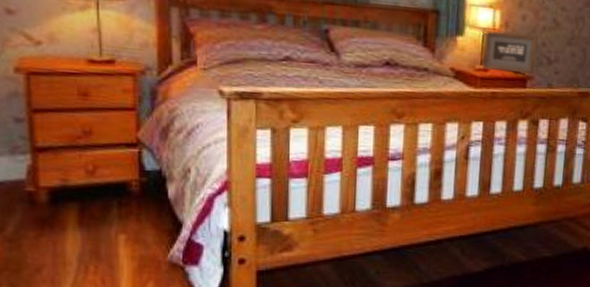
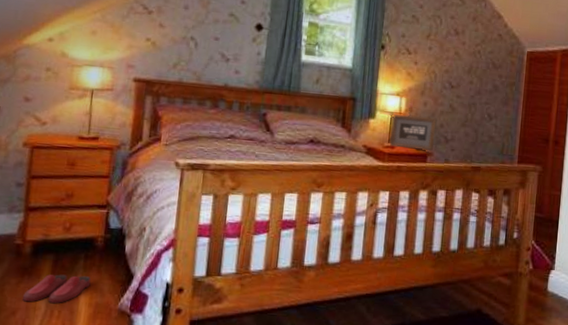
slippers: none [47,225,130,258] -> present [23,274,91,304]

